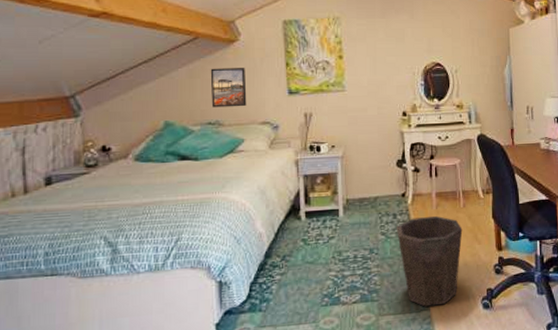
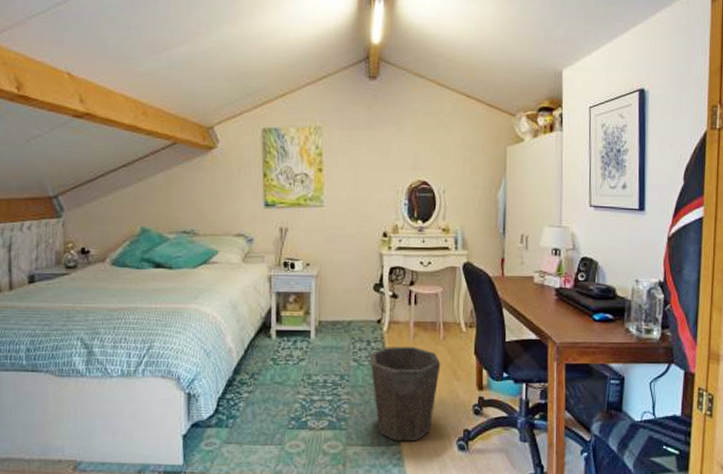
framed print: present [210,68,247,108] -> none [187,175,223,217]

